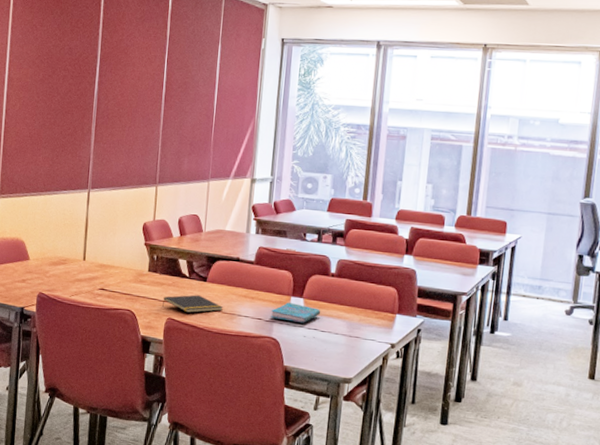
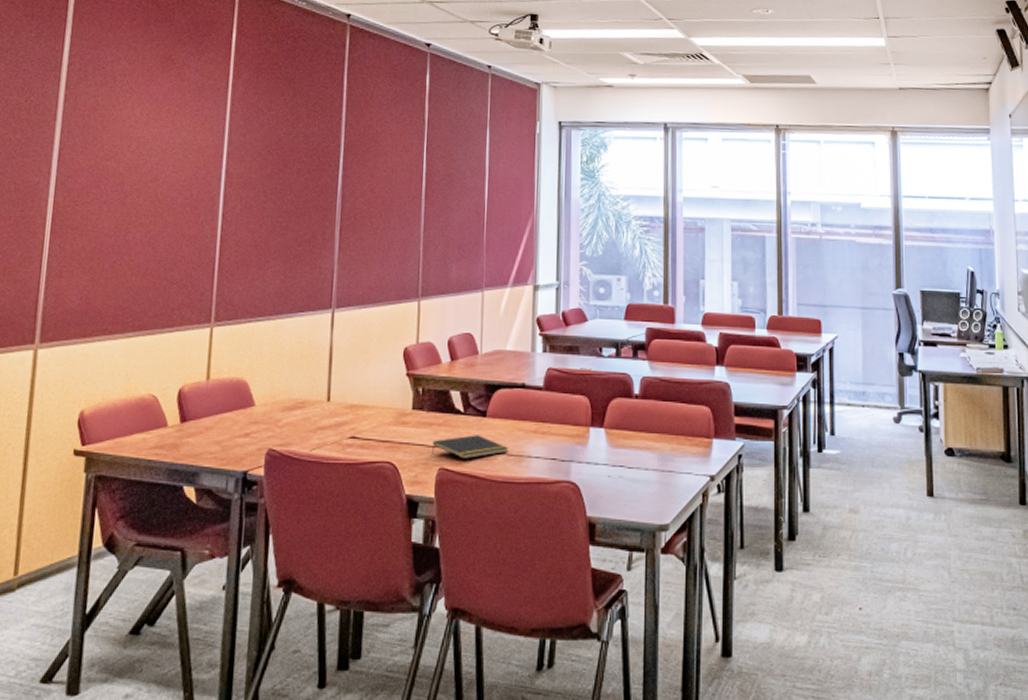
cover: present [270,303,321,323] -> none [566,435,626,459]

